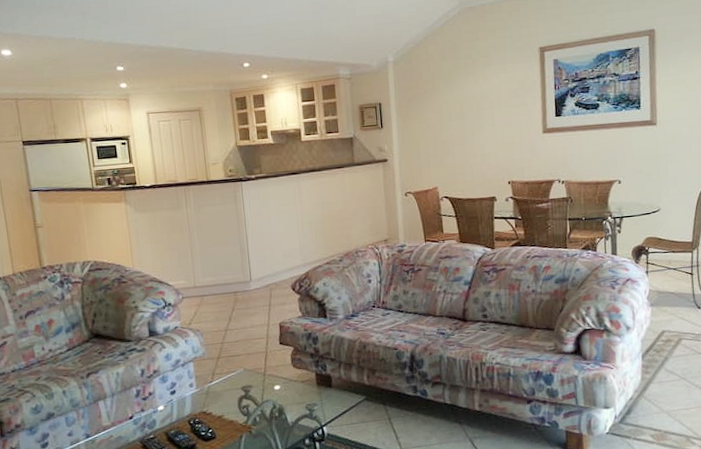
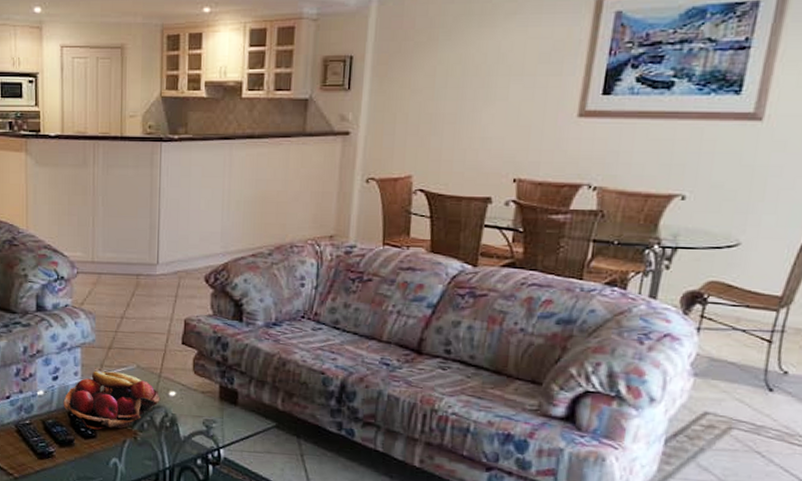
fruit basket: none [182,377,268,432] -> present [63,370,161,430]

